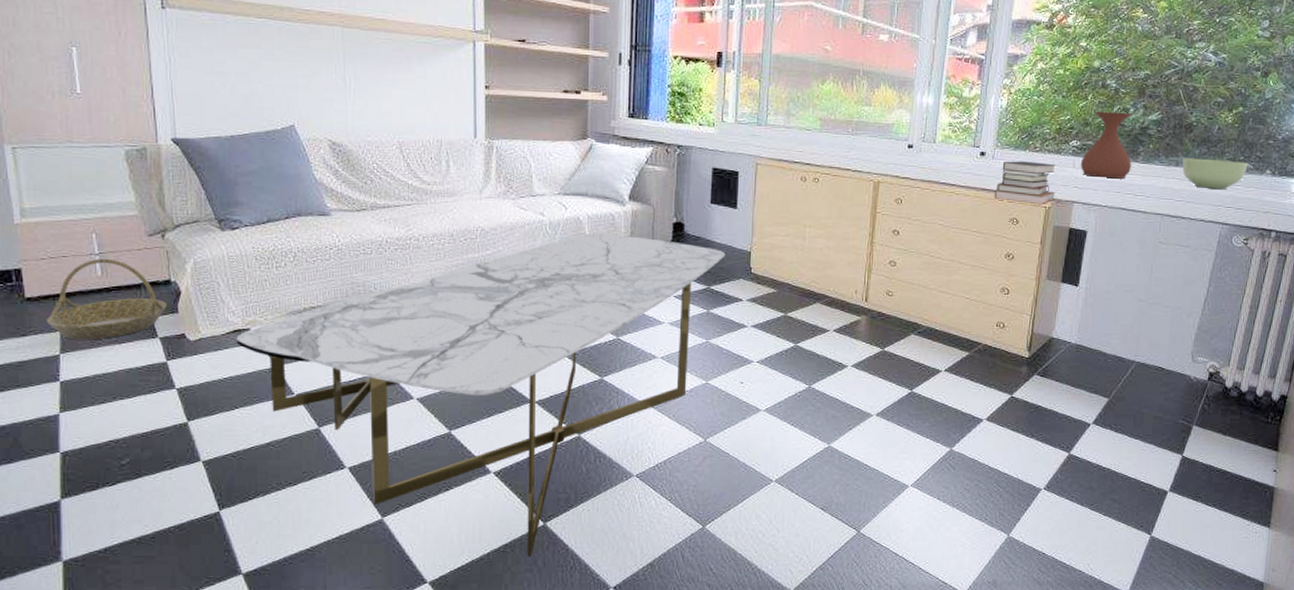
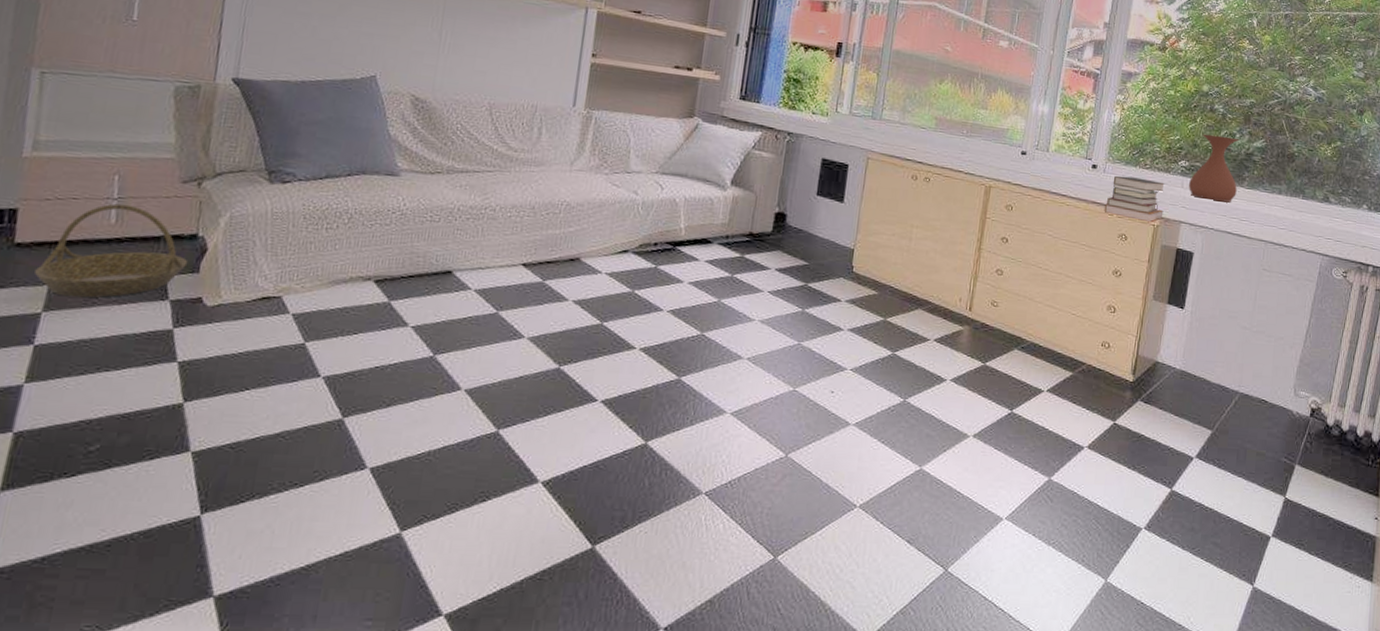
coffee table: present [236,233,725,557] -> none [262,216,827,587]
bowl: present [1182,158,1249,190] -> none [1285,186,1347,221]

